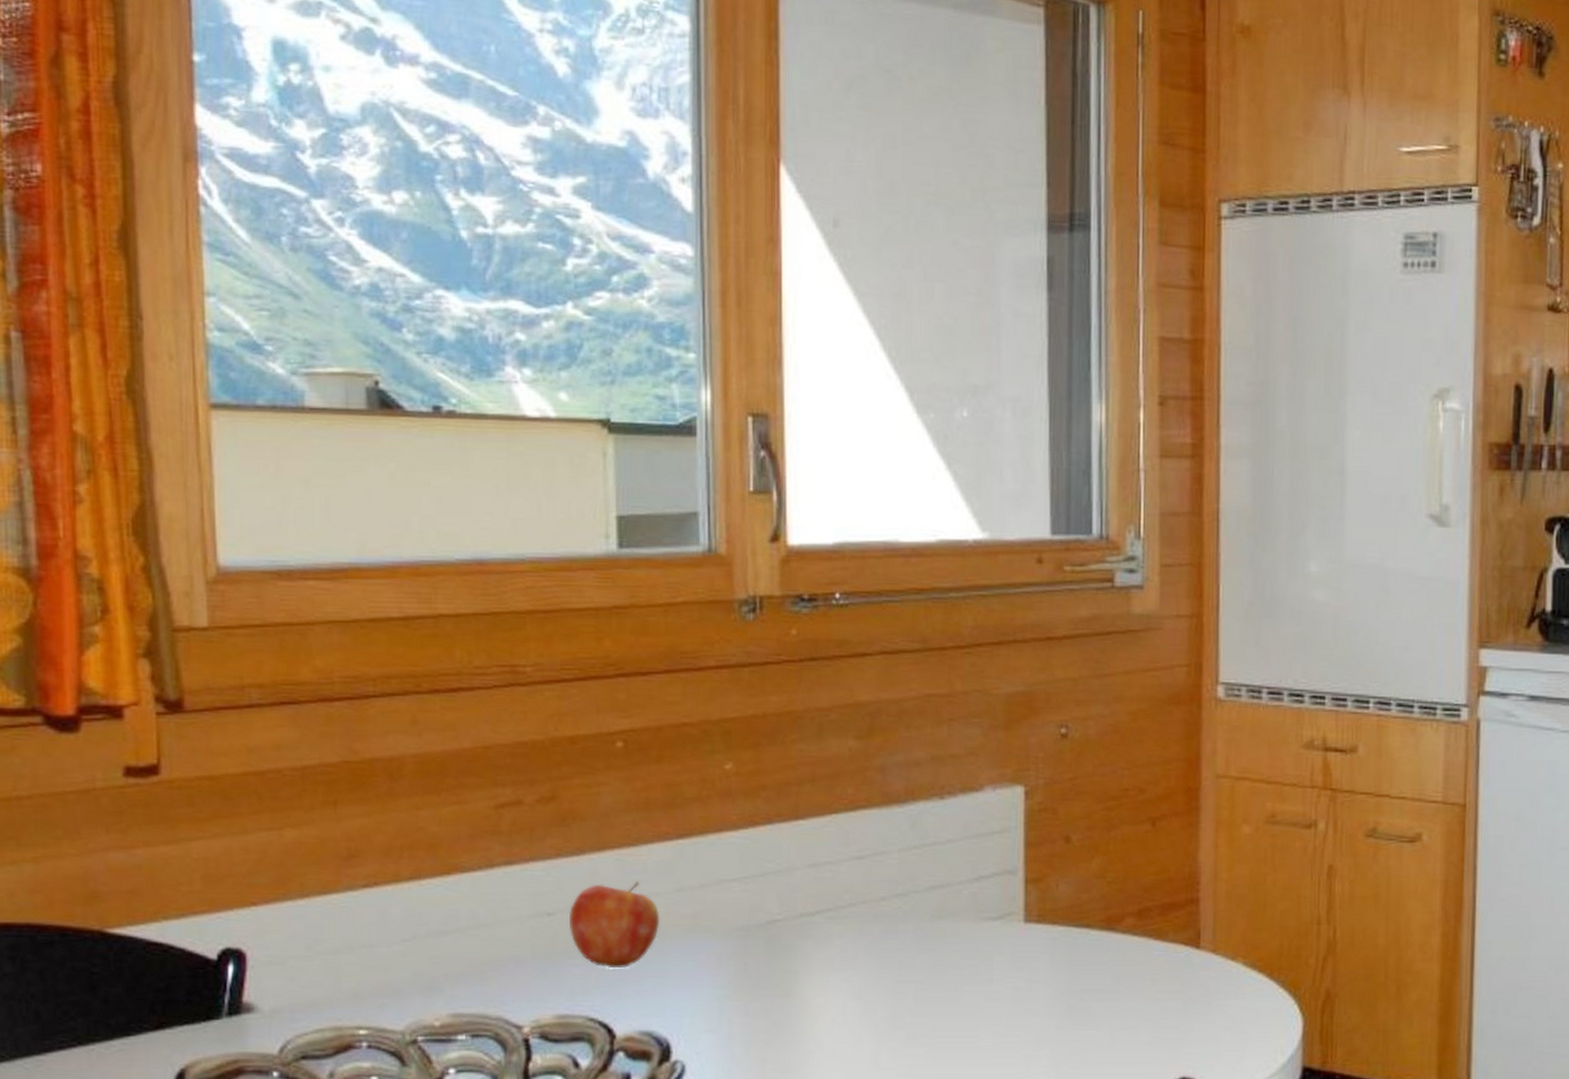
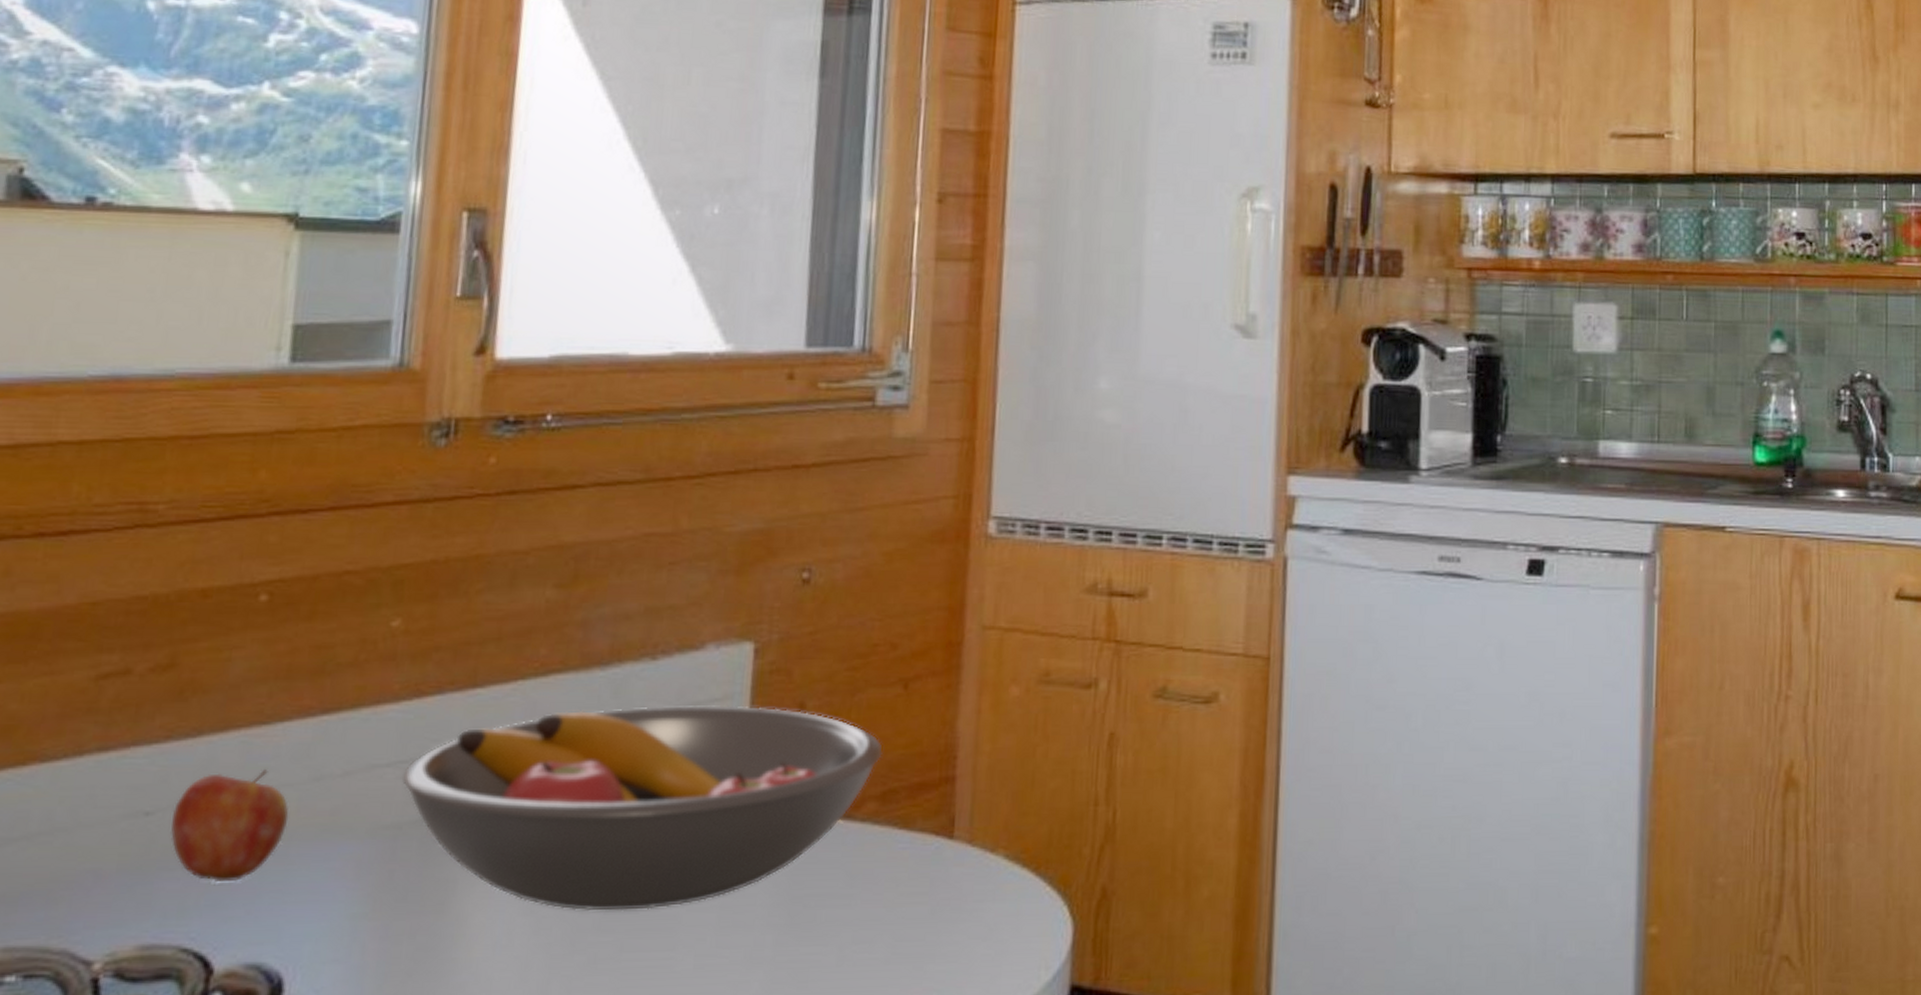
fruit bowl: none [747,837,1137,998] -> present [402,705,883,911]

